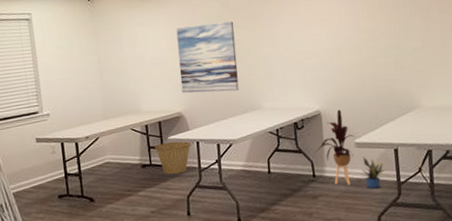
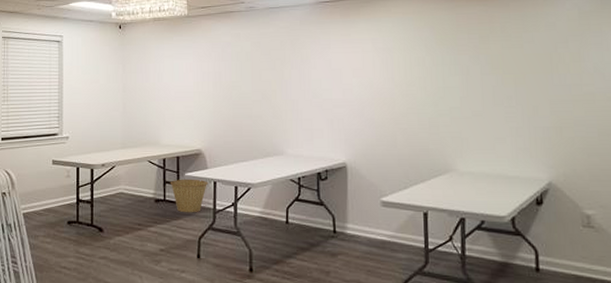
wall art: present [176,21,239,93] -> none [203,62,263,133]
house plant: present [315,109,355,185] -> none [338,164,382,246]
potted plant: present [361,156,385,189] -> none [386,217,412,253]

